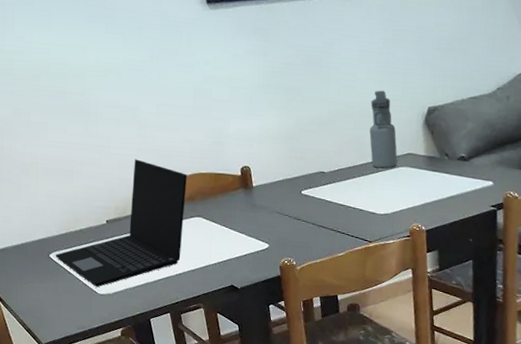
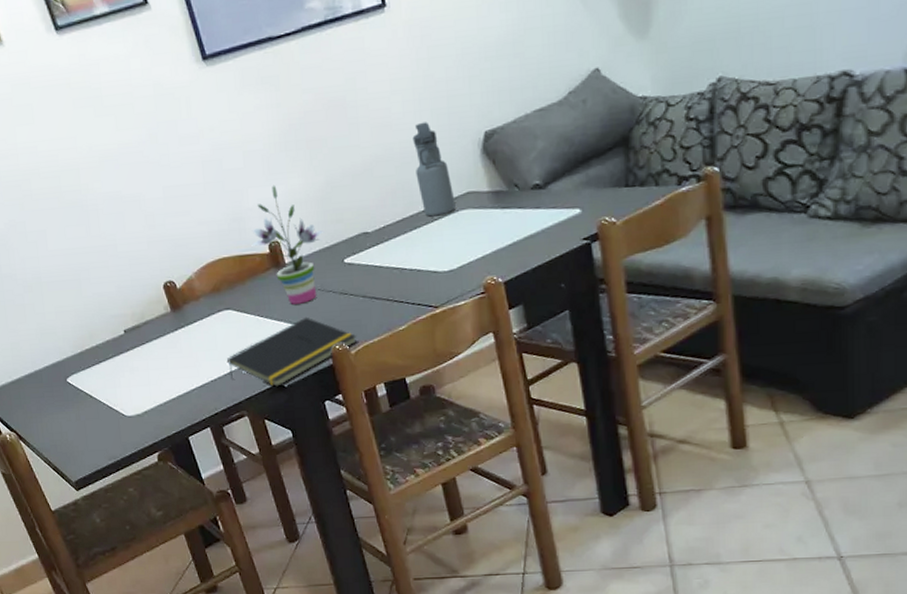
laptop: present [55,159,187,288] -> none [73,254,214,409]
notepad: none [192,233,303,288] -> present [226,316,358,387]
potted plant: none [226,119,289,222] -> present [251,185,325,304]

